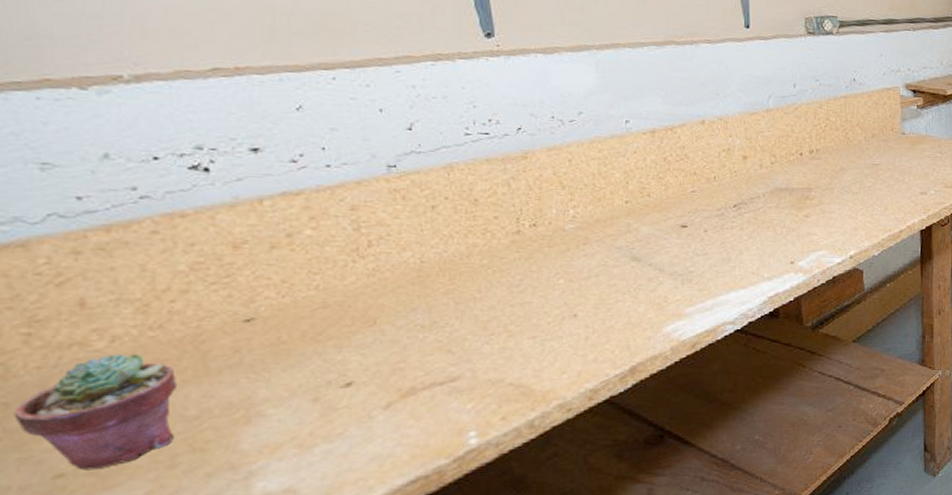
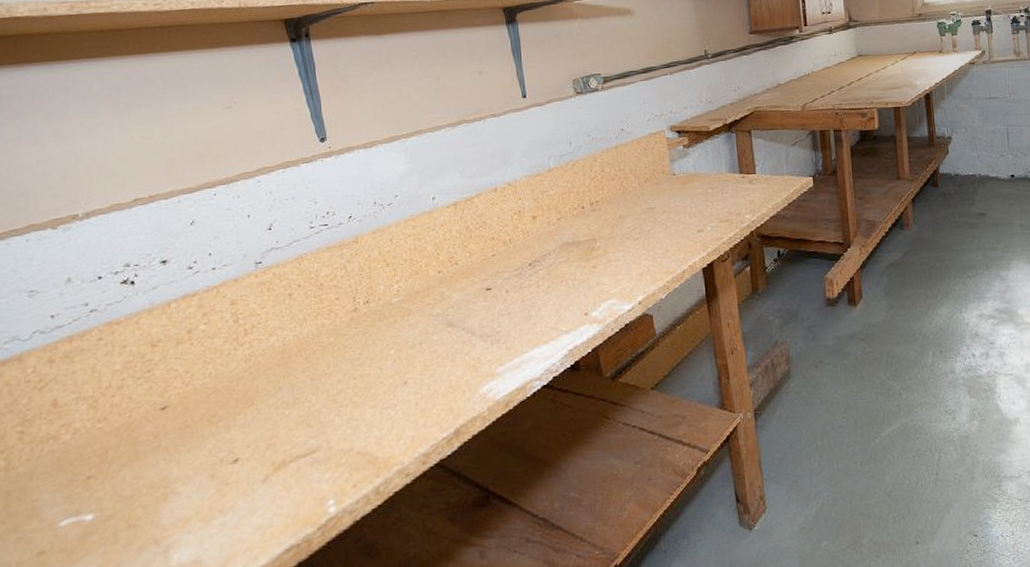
potted succulent: present [14,354,178,470] -> none [13,443,118,547]

